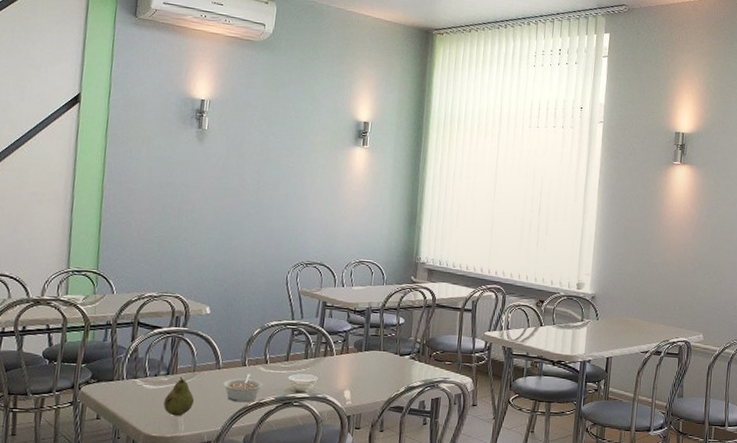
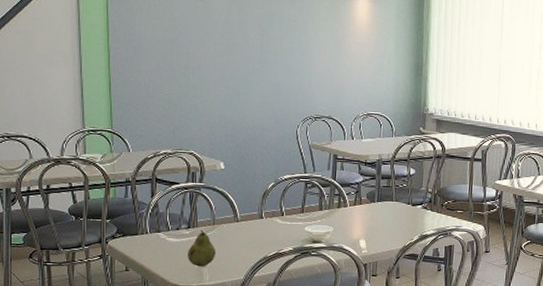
legume: present [222,374,263,403] -> none [242,226,281,253]

